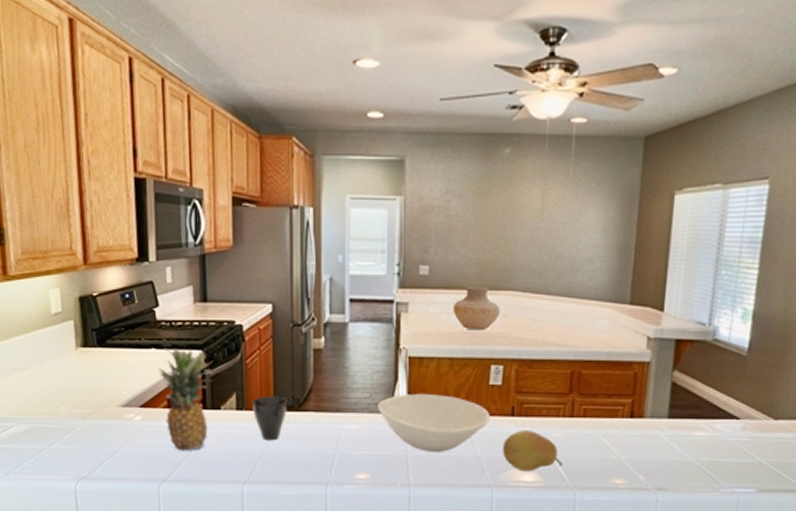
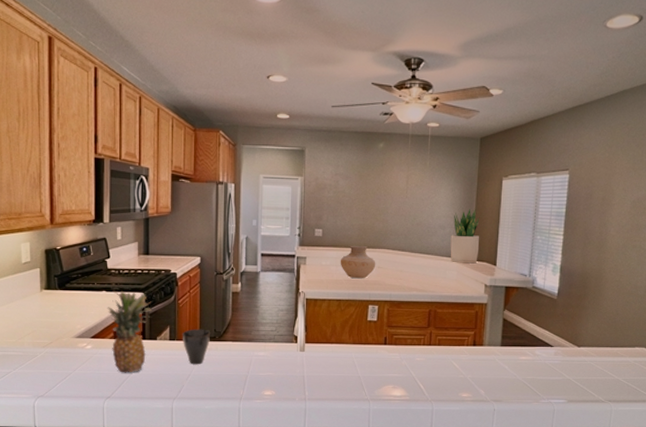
bowl: present [377,393,490,453] -> none [281,327,368,374]
fruit: present [503,430,562,472] -> none [378,356,423,388]
planter: none [600,235,641,309] -> present [450,209,479,264]

